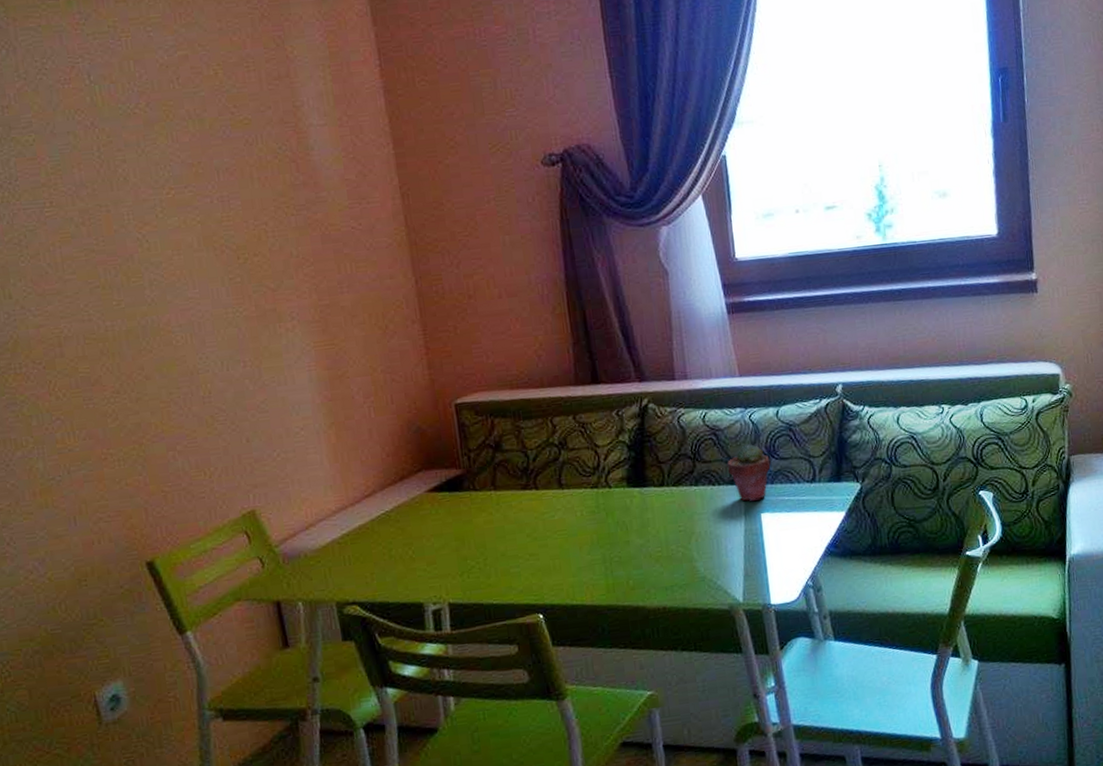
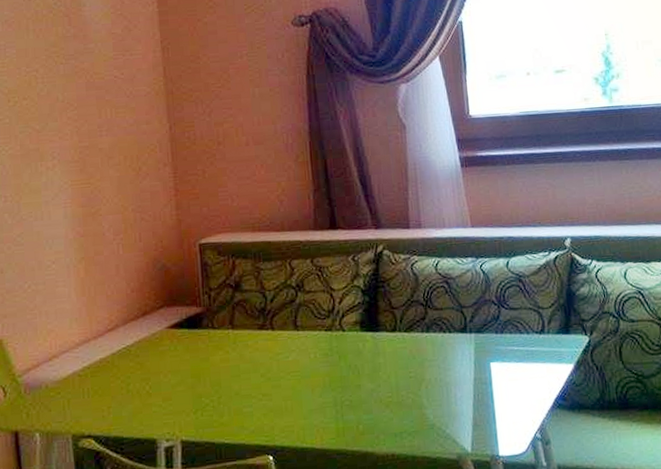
potted succulent: present [727,443,771,502] -> none [458,292,501,350]

